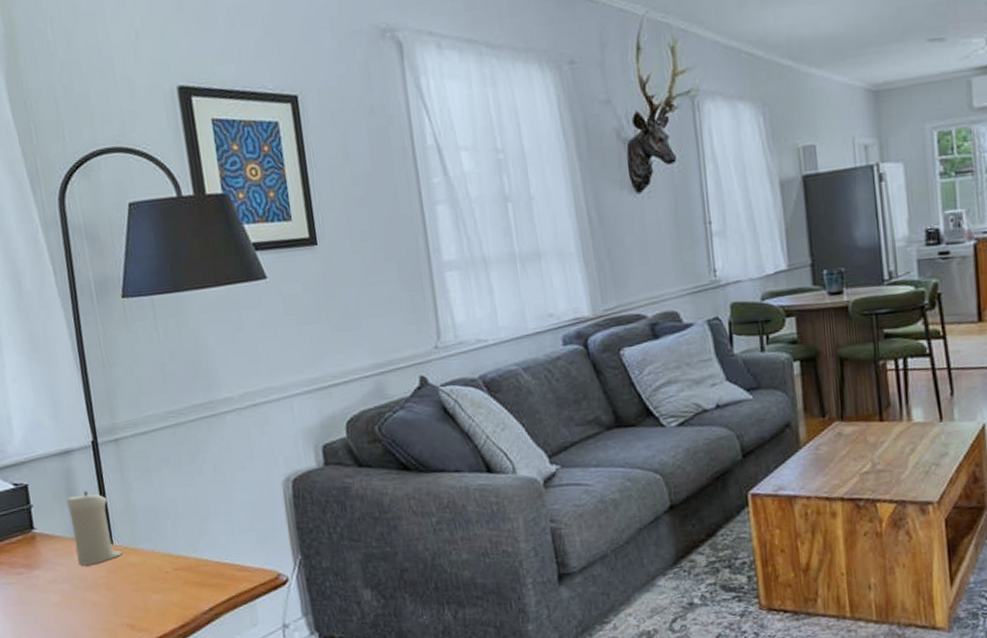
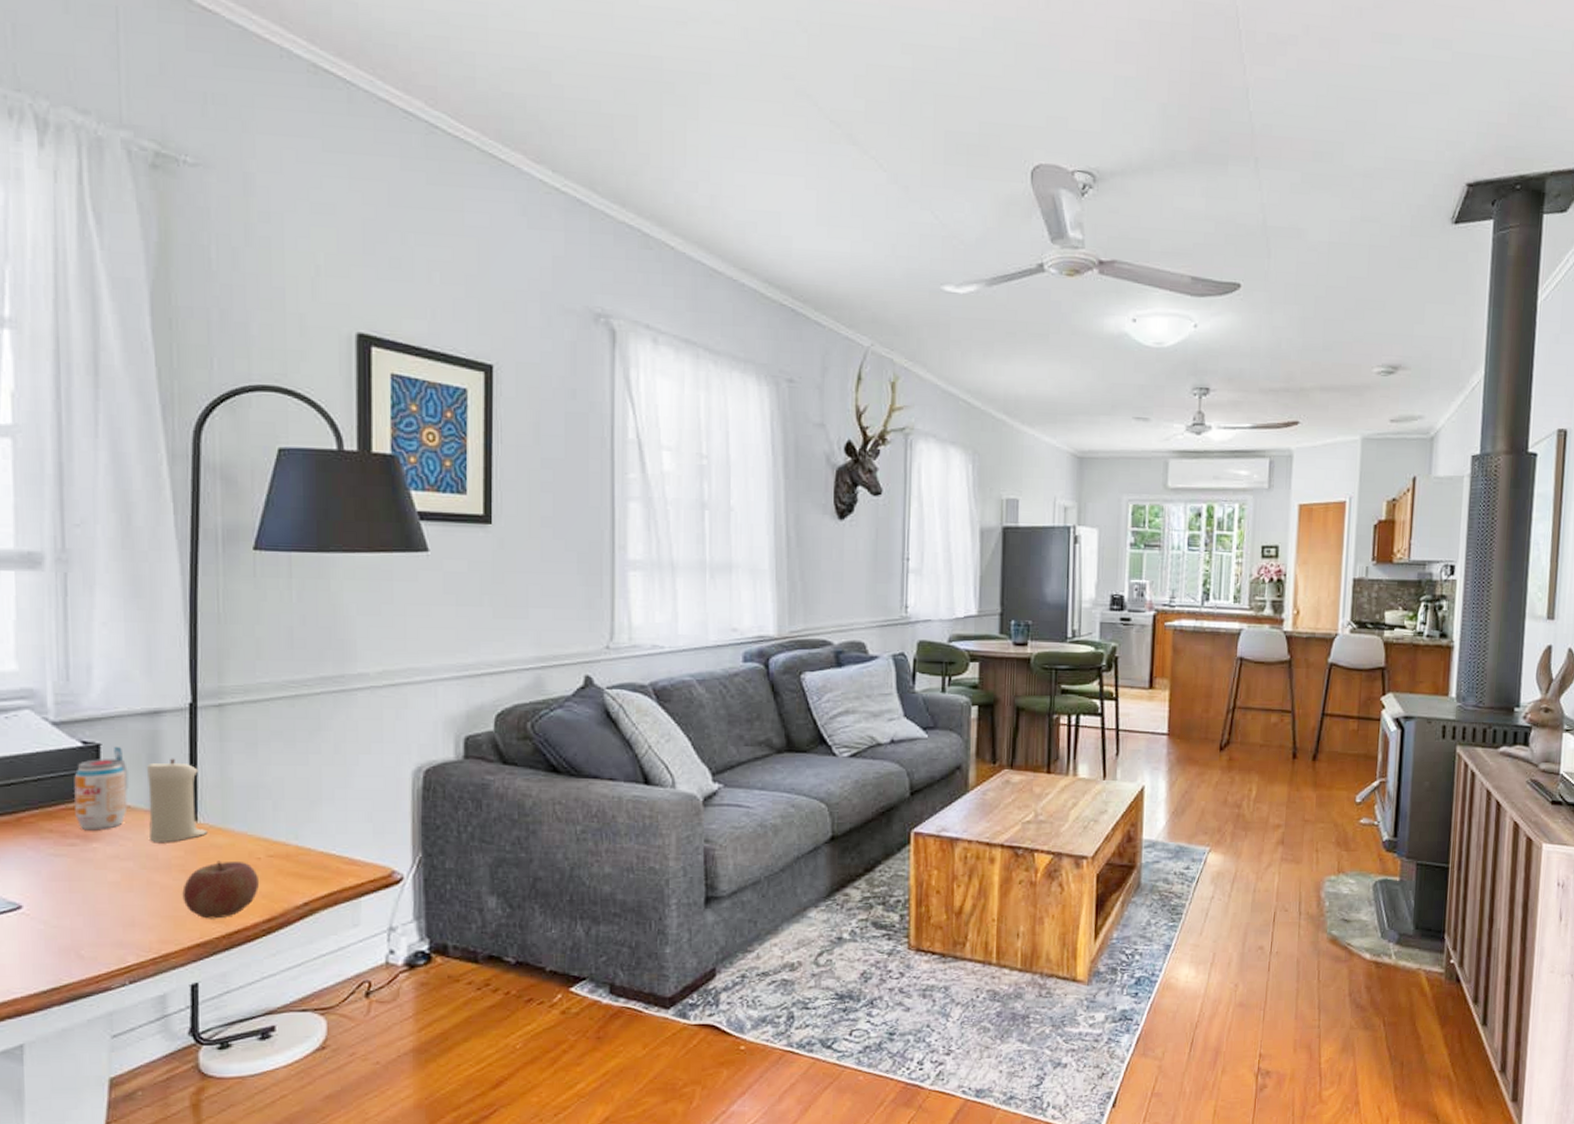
beverage can: none [11,486,57,561] -> present [74,747,129,831]
apple: none [110,576,171,629] -> present [182,861,260,919]

